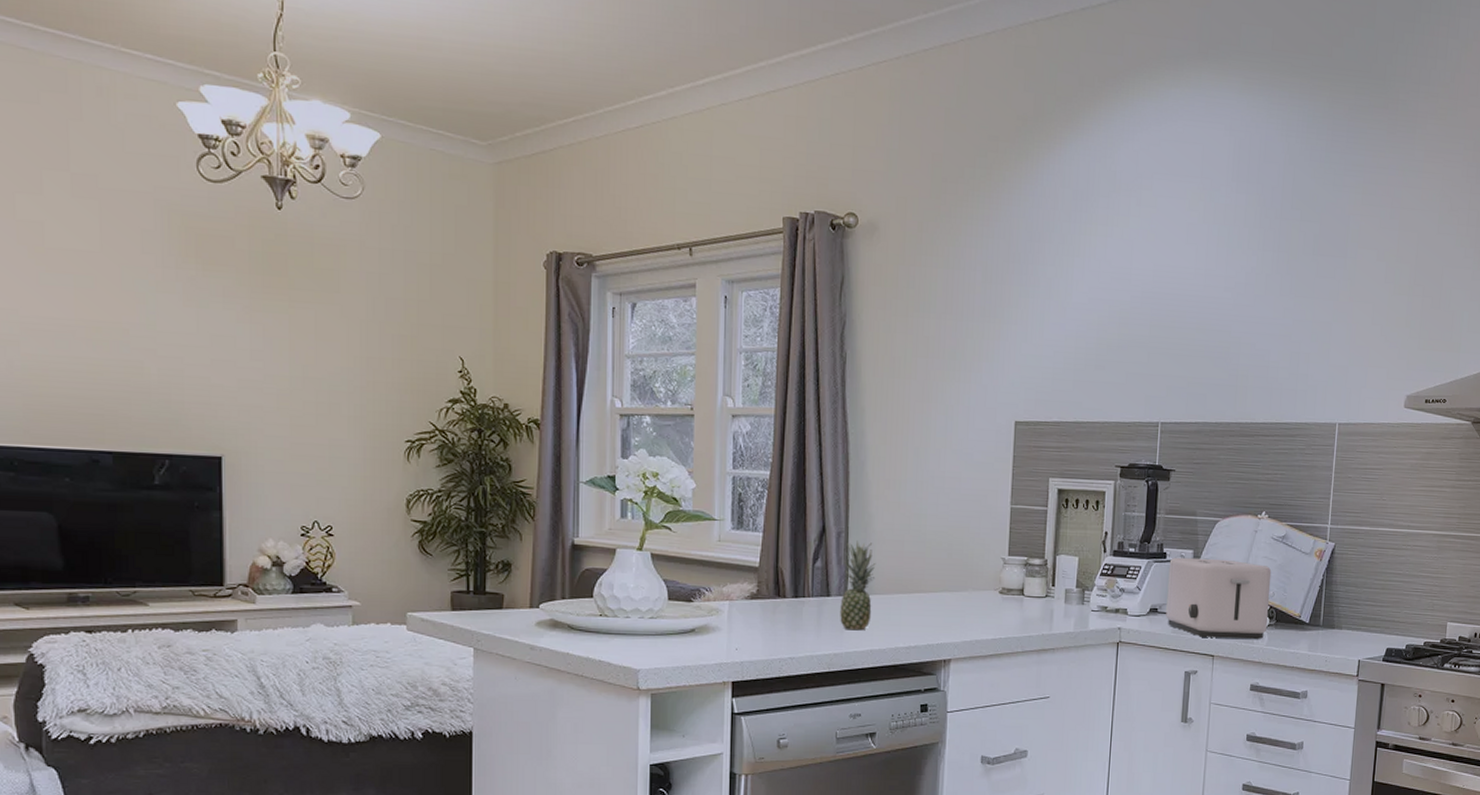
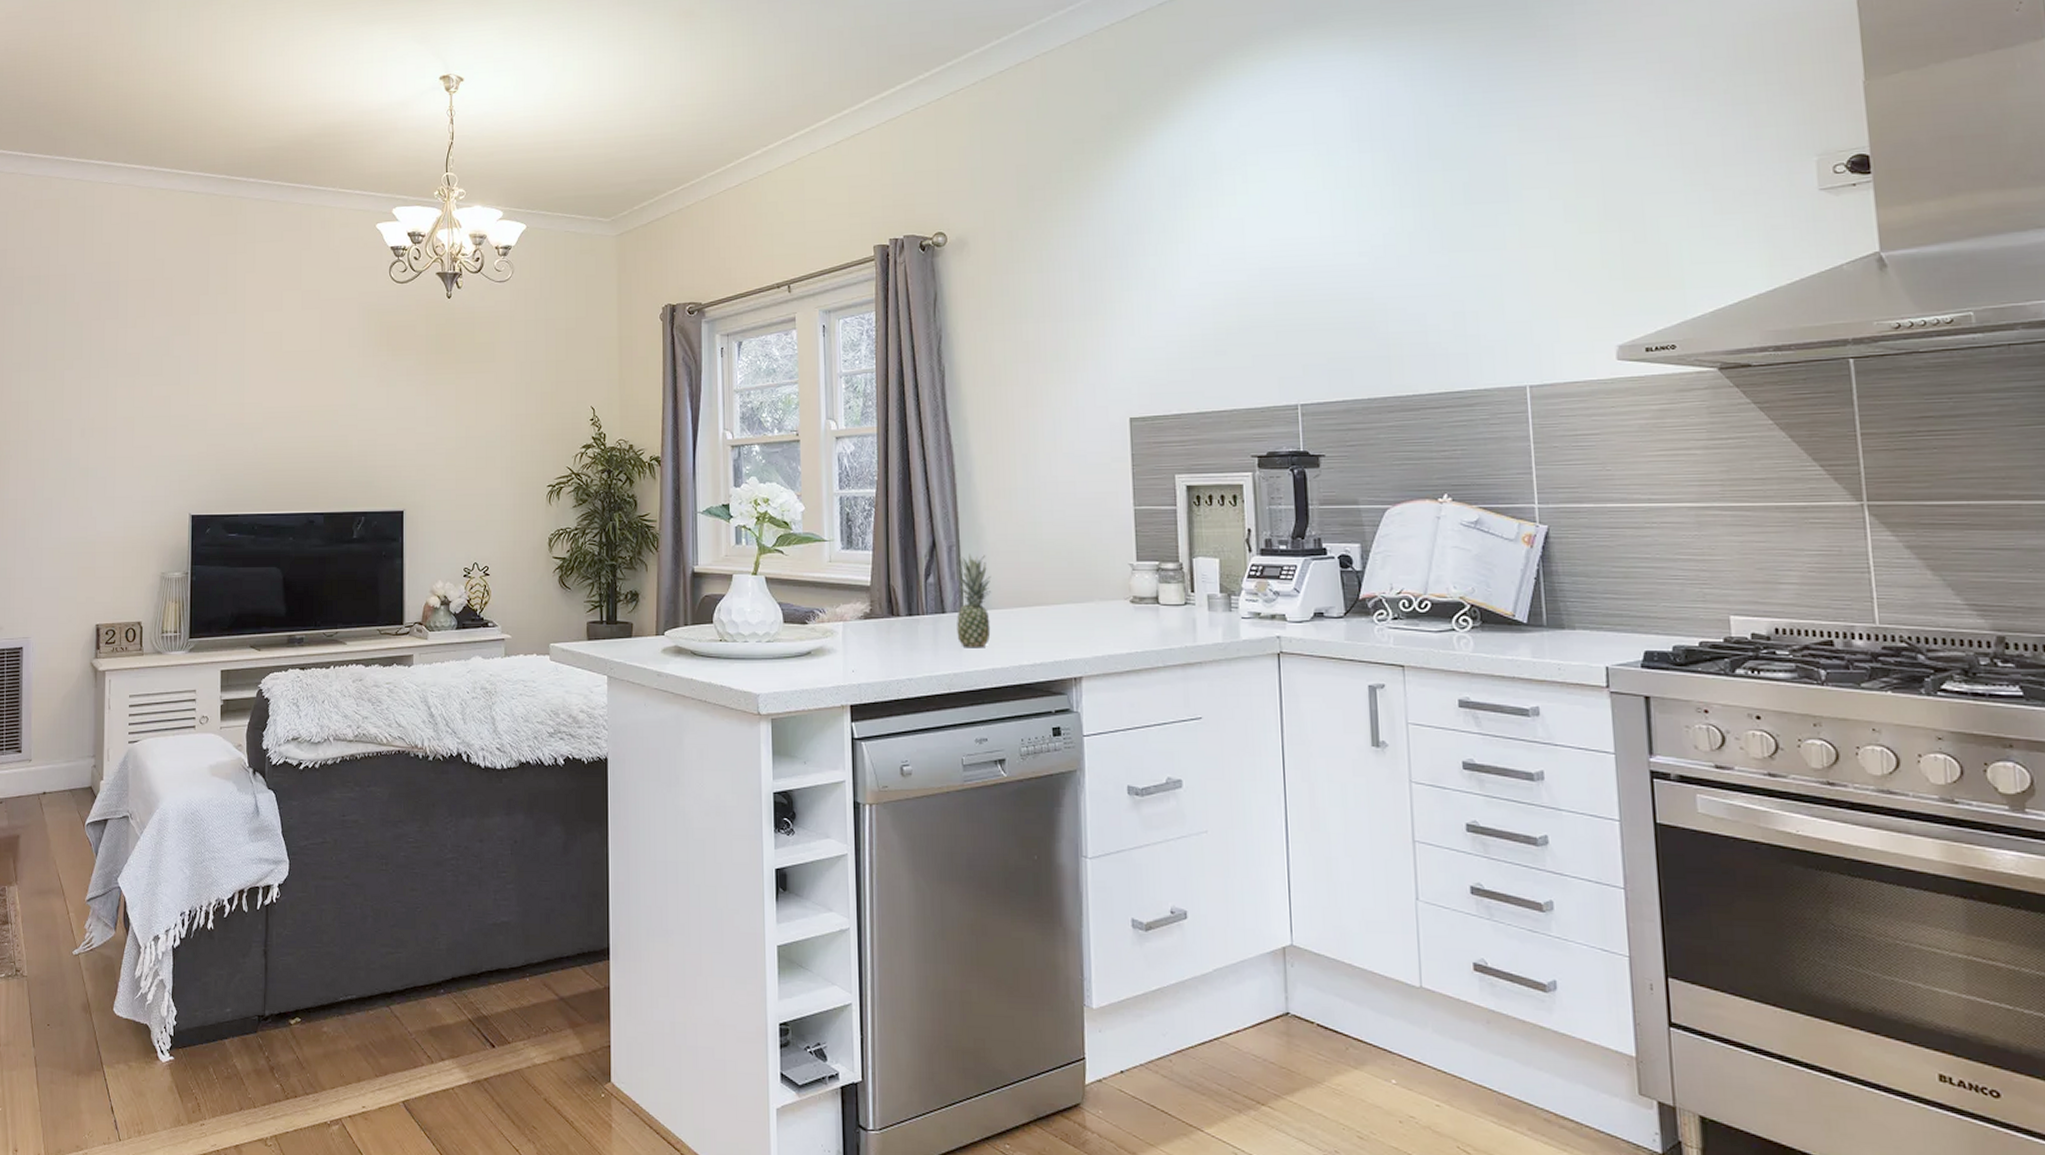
toaster: present [1166,557,1272,640] -> none [1331,552,1471,646]

